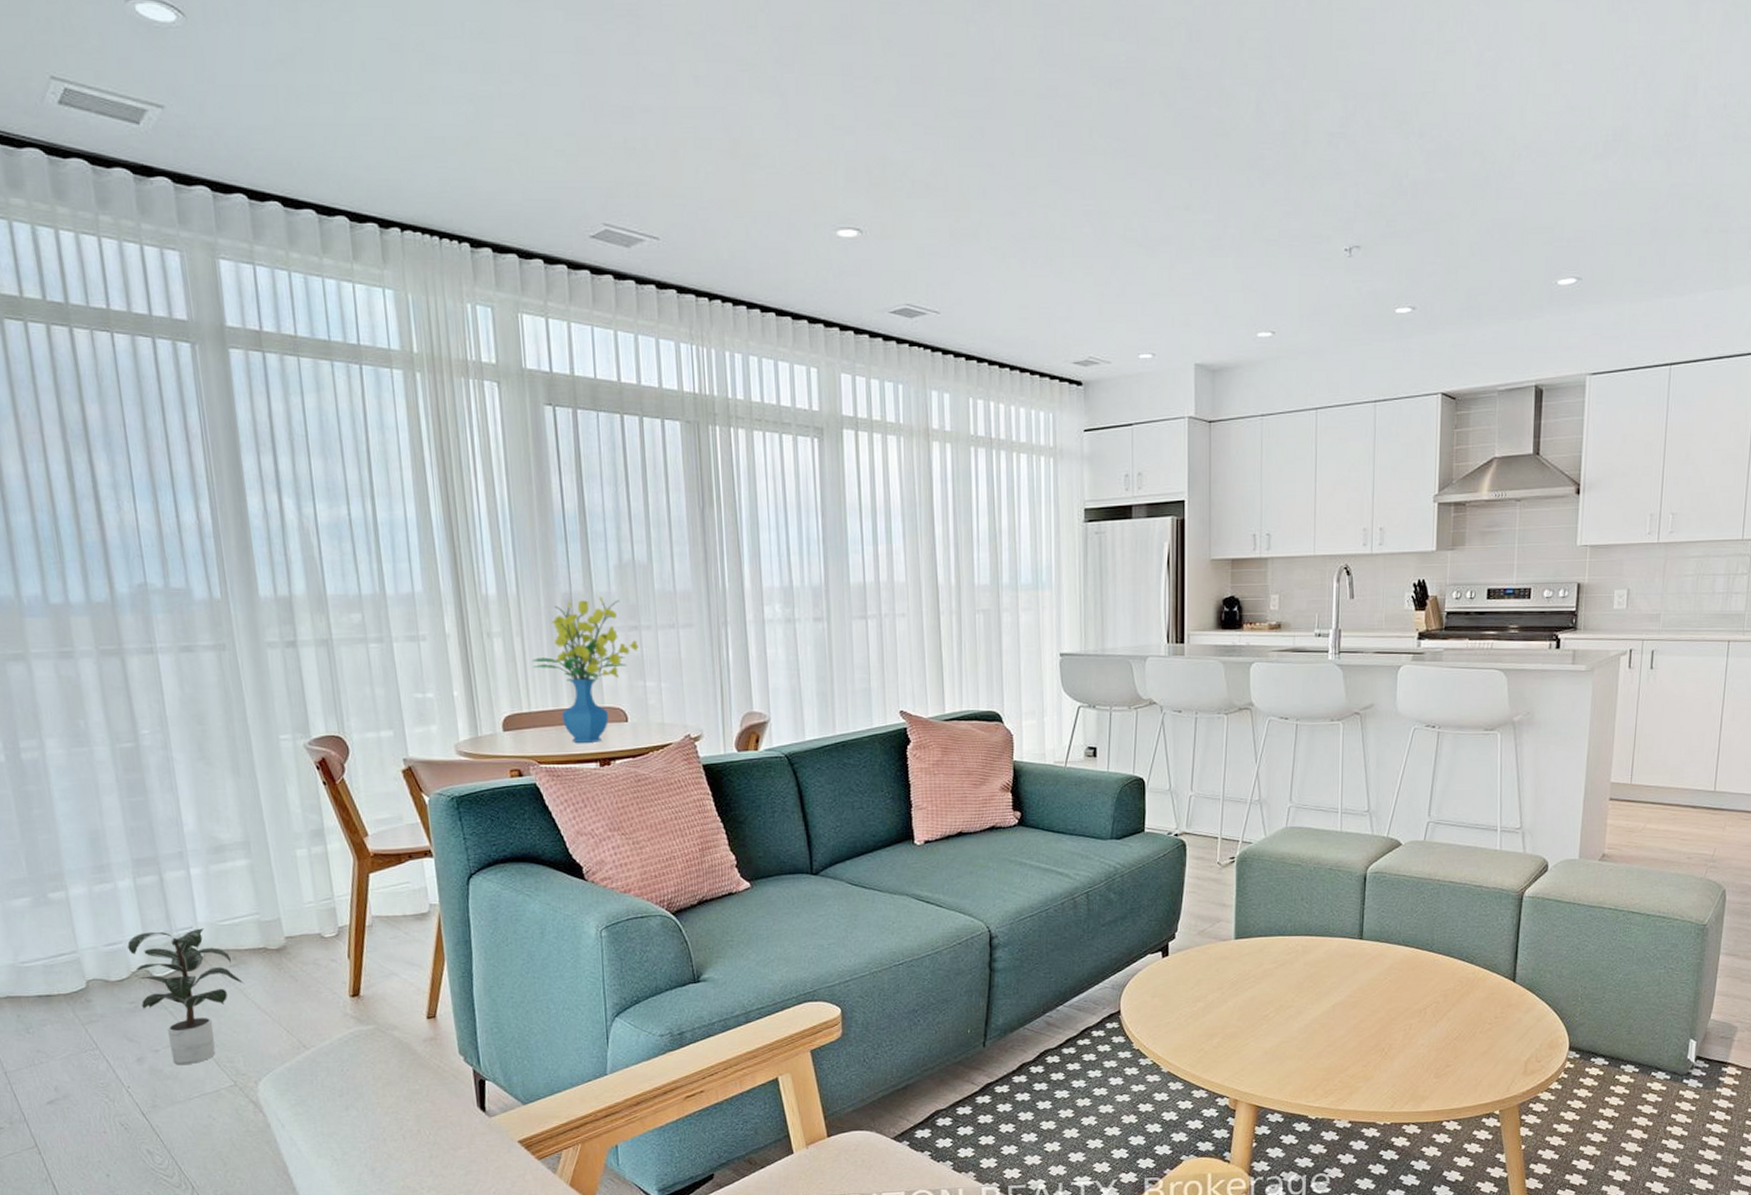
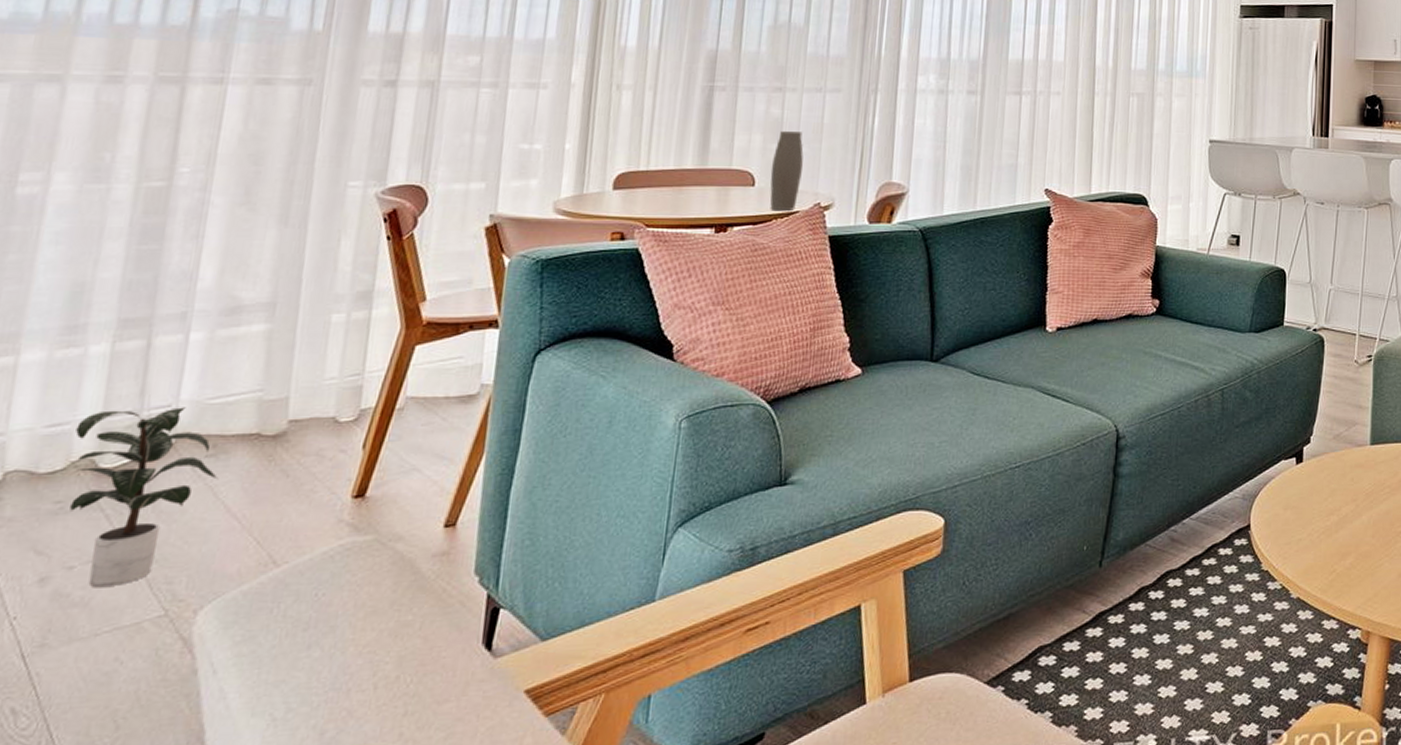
bouquet: present [531,596,639,743] -> none [660,55,780,206]
vase: none [639,668,670,743] -> present [769,131,804,210]

